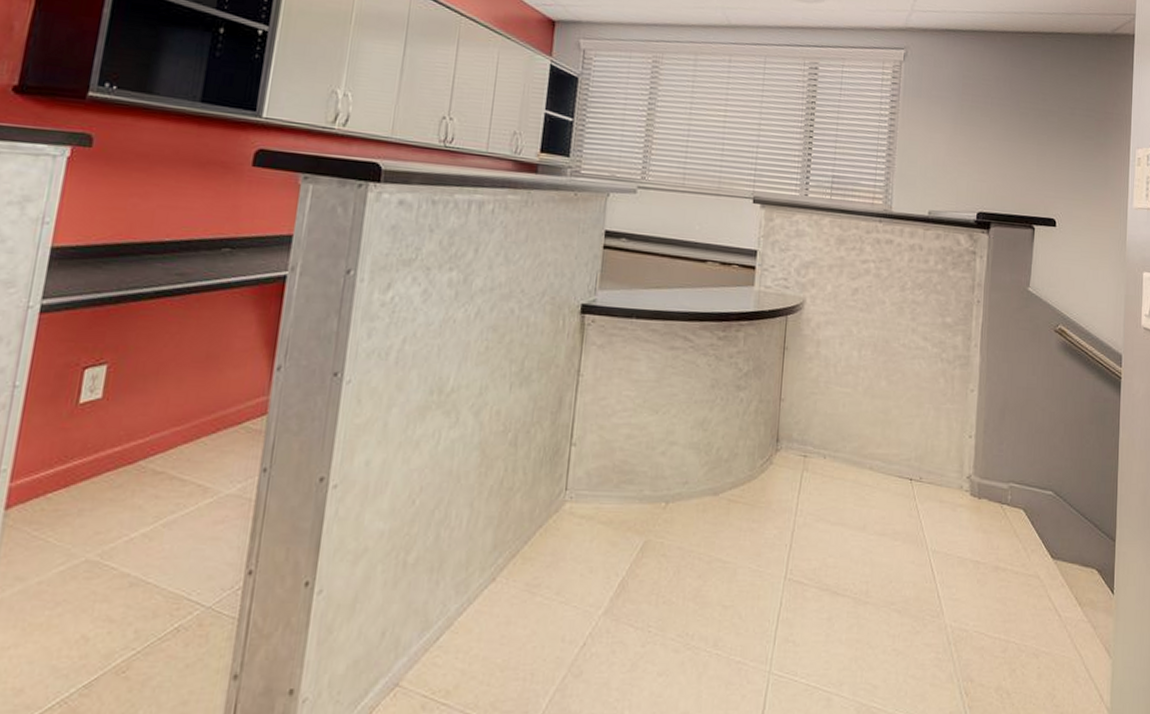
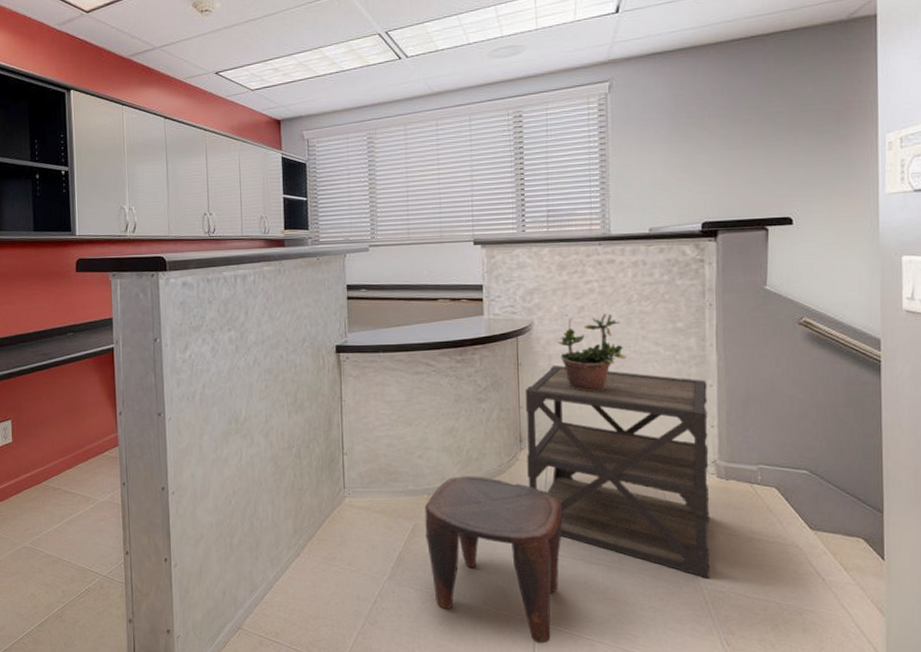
stool: none [656,481,814,698] -> present [424,476,563,644]
side table: none [780,352,969,614] -> present [525,365,711,579]
potted plant: none [828,295,896,388] -> present [557,314,627,392]

